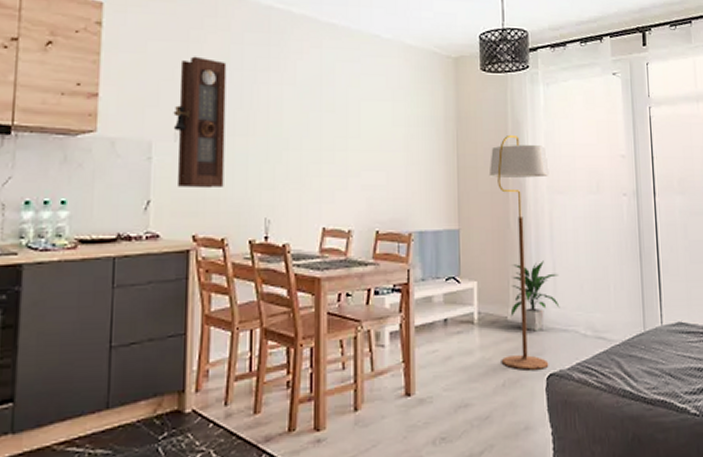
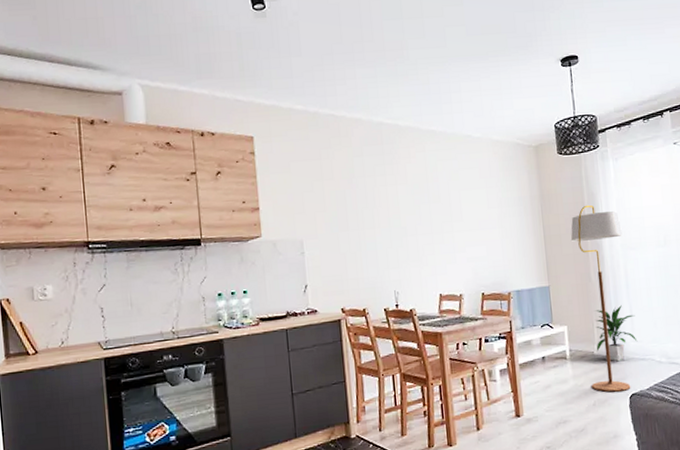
pendulum clock: present [173,56,227,189] -> none [316,170,361,273]

